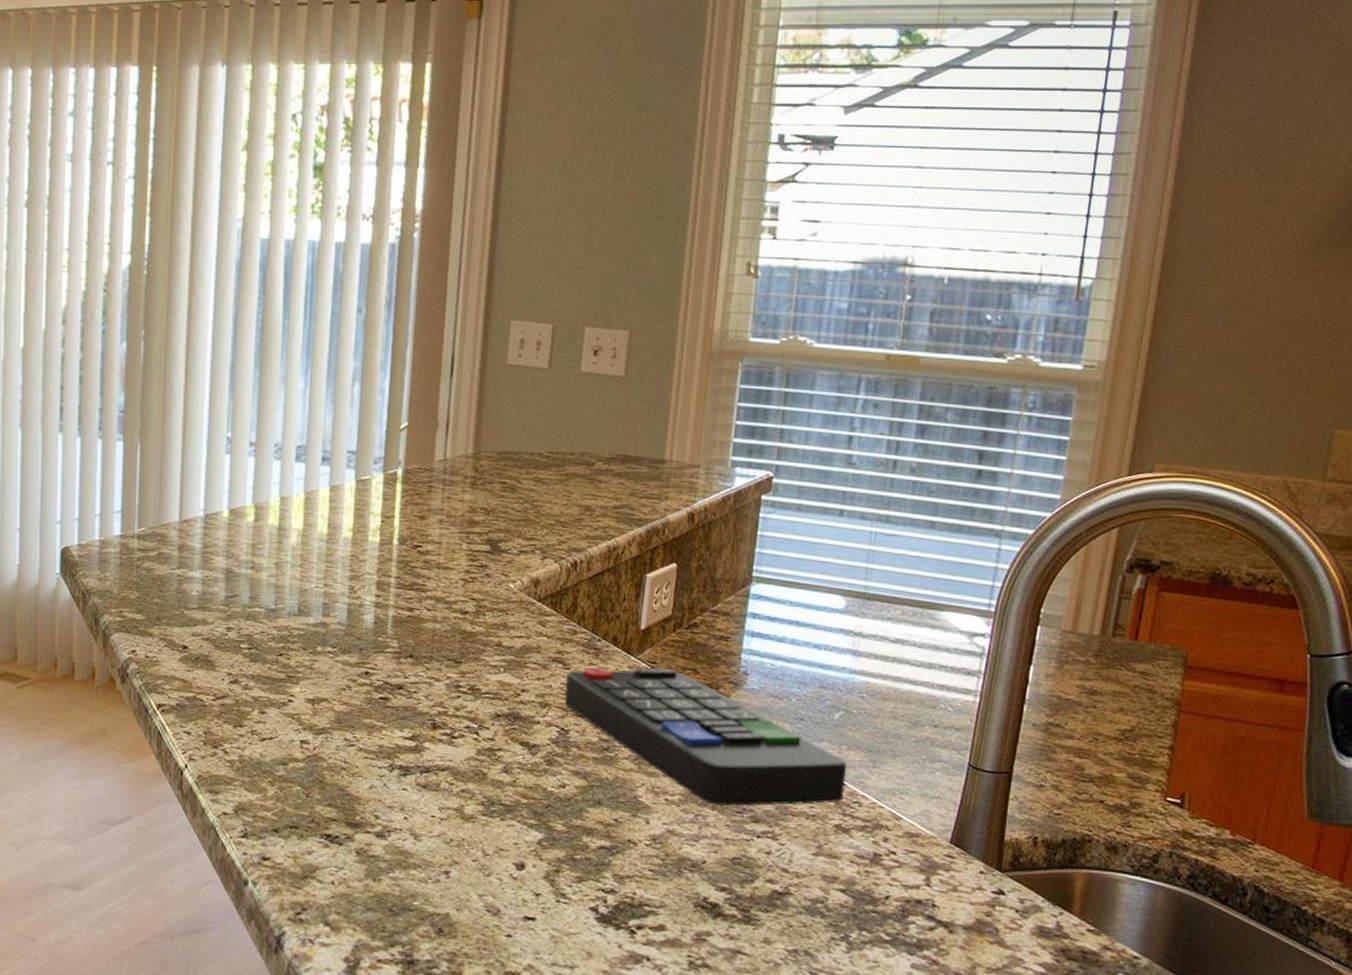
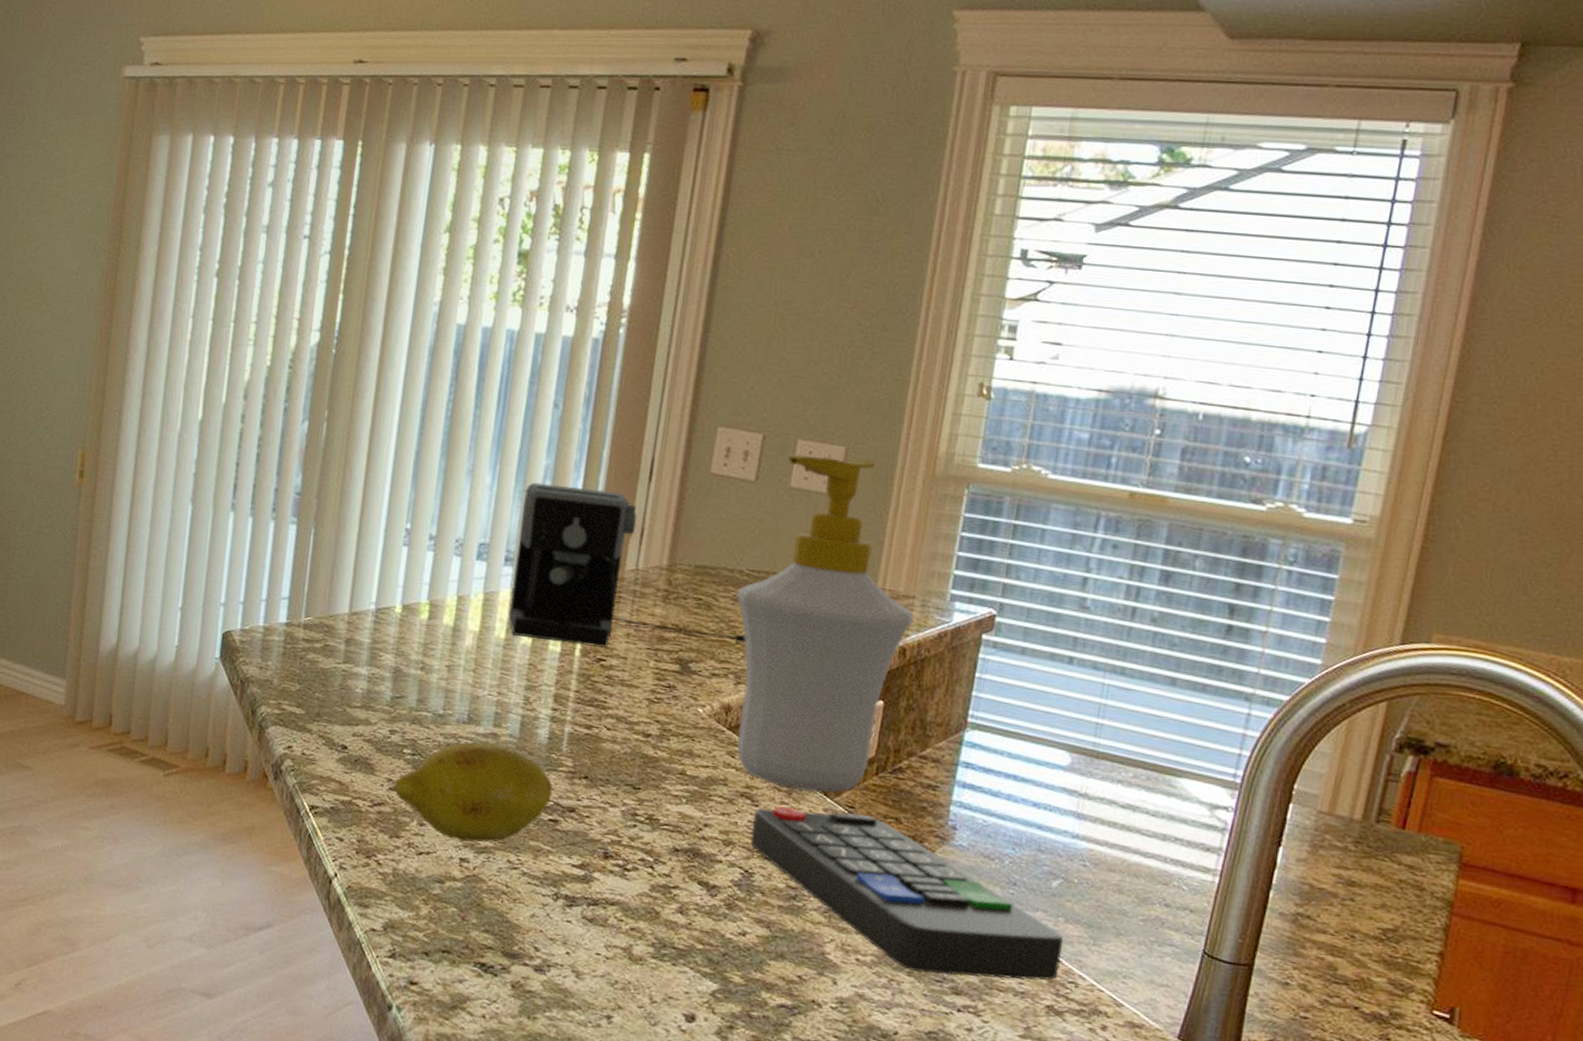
fruit: none [235,632,382,725] -> present [394,742,553,843]
coffee maker: none [329,384,549,535] -> present [508,482,746,648]
soap bottle: none [538,341,700,652] -> present [737,454,914,793]

